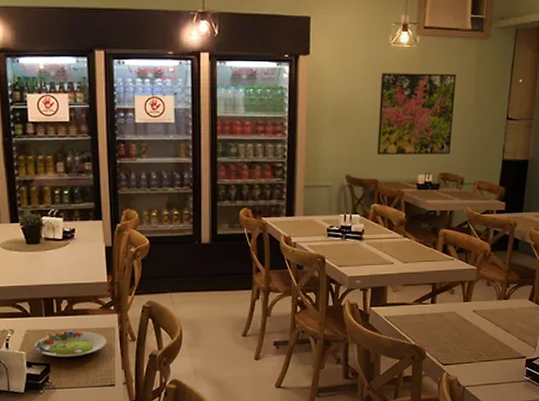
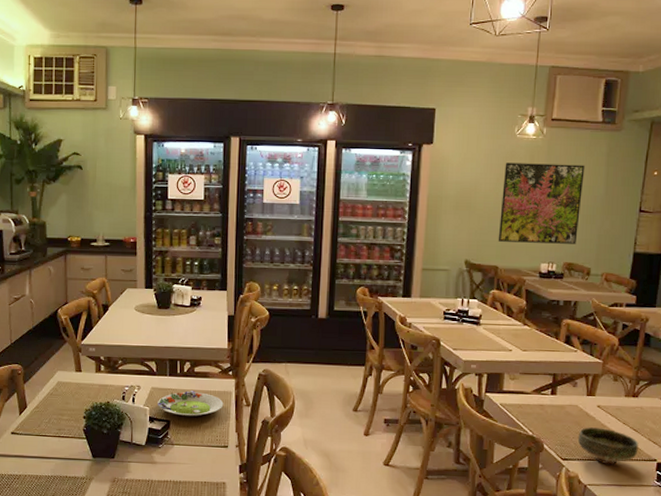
bowl: none [457,331,510,366] -> present [578,427,639,465]

